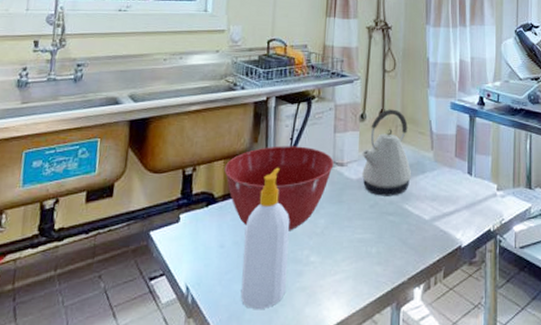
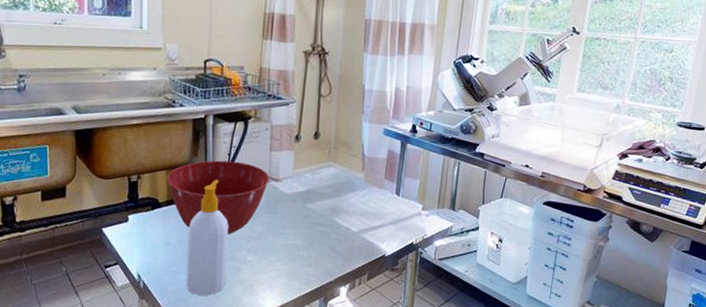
kettle: present [362,109,412,196] -> none [296,132,343,210]

